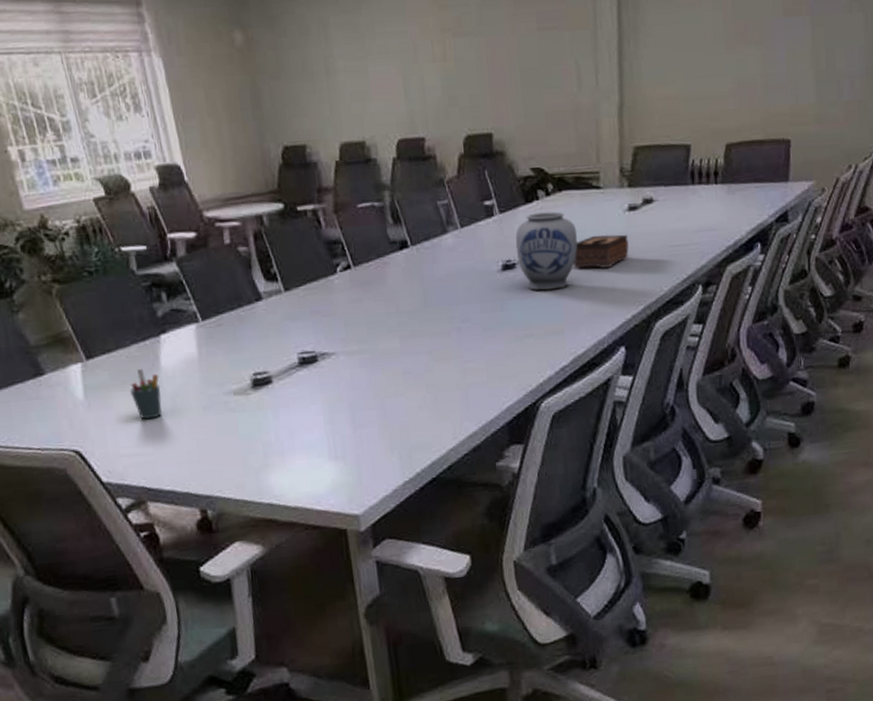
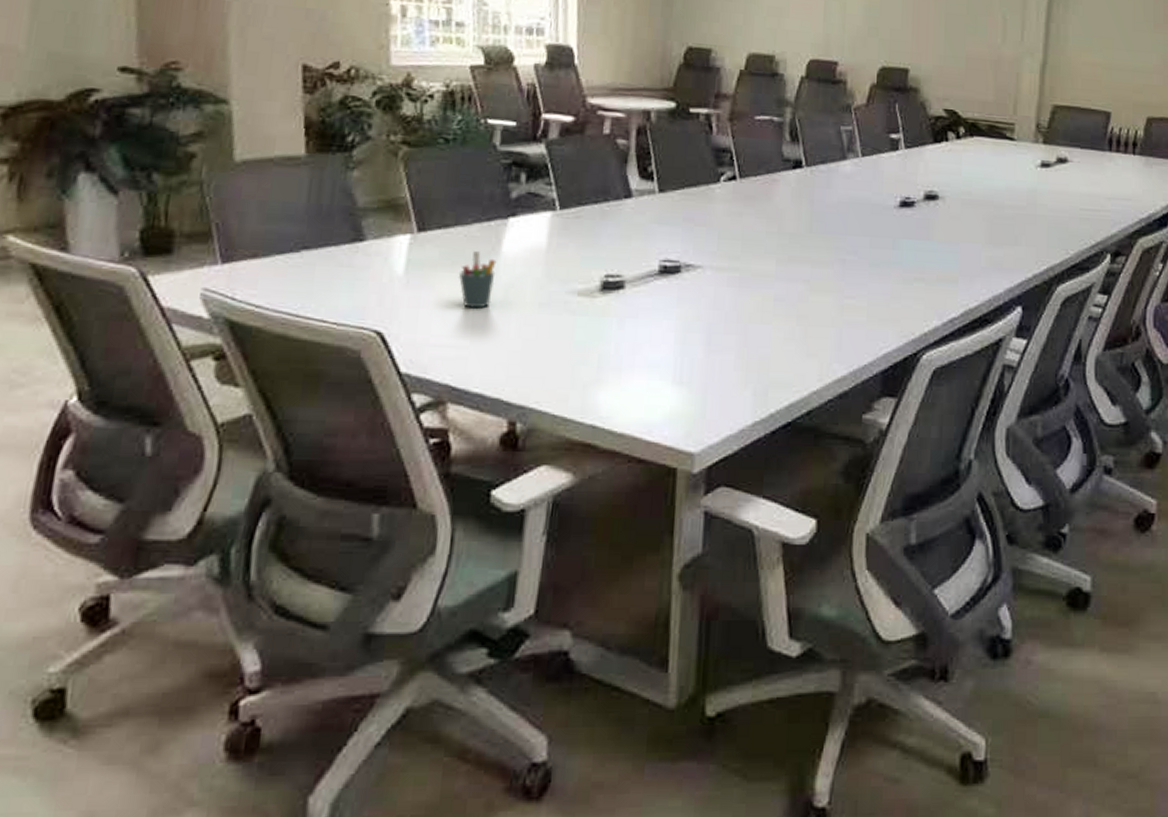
vase: present [515,211,578,291] -> none [917,154,984,236]
tissue box: present [574,234,629,269] -> none [977,186,1037,221]

